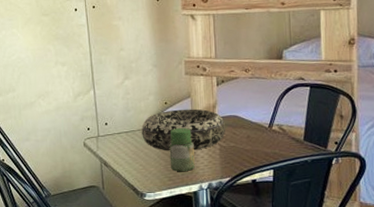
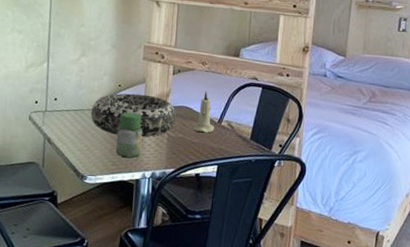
candle: none [243,97,265,139] -> present [192,90,214,133]

